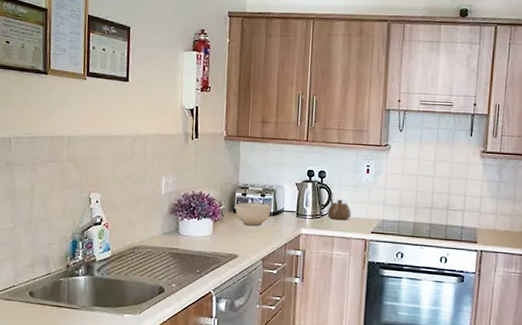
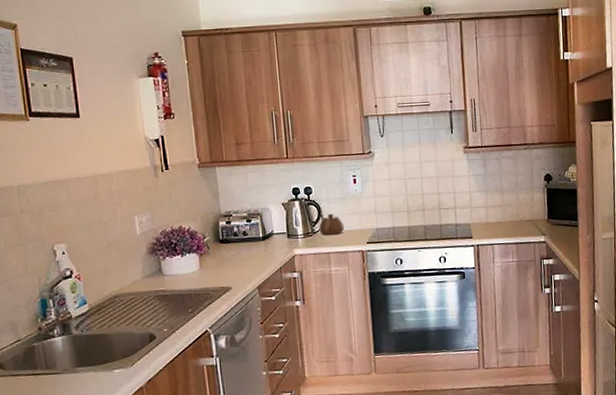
bowl: present [235,202,272,226] -> none [220,228,260,254]

